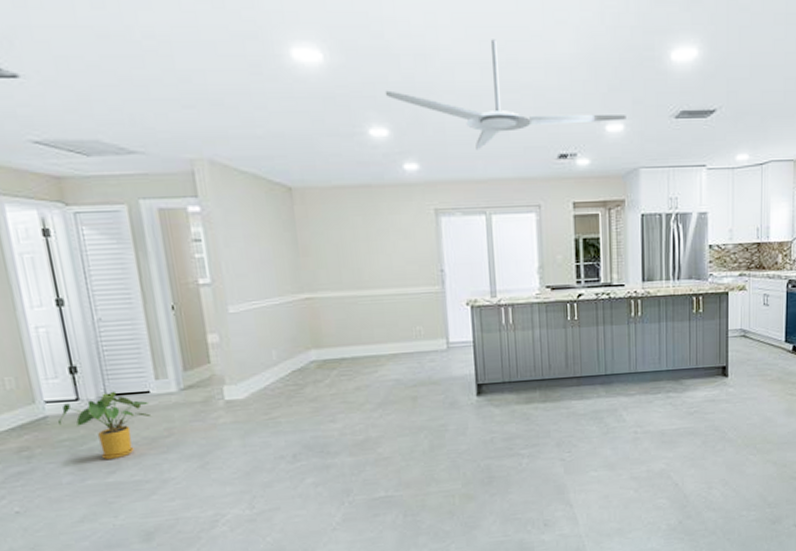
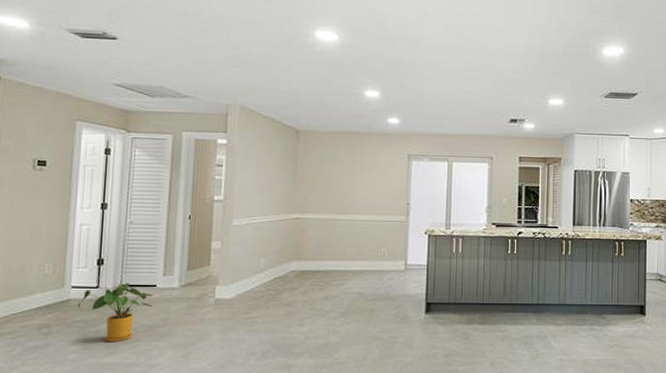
ceiling fan: present [385,39,626,151] -> none [380,32,566,112]

